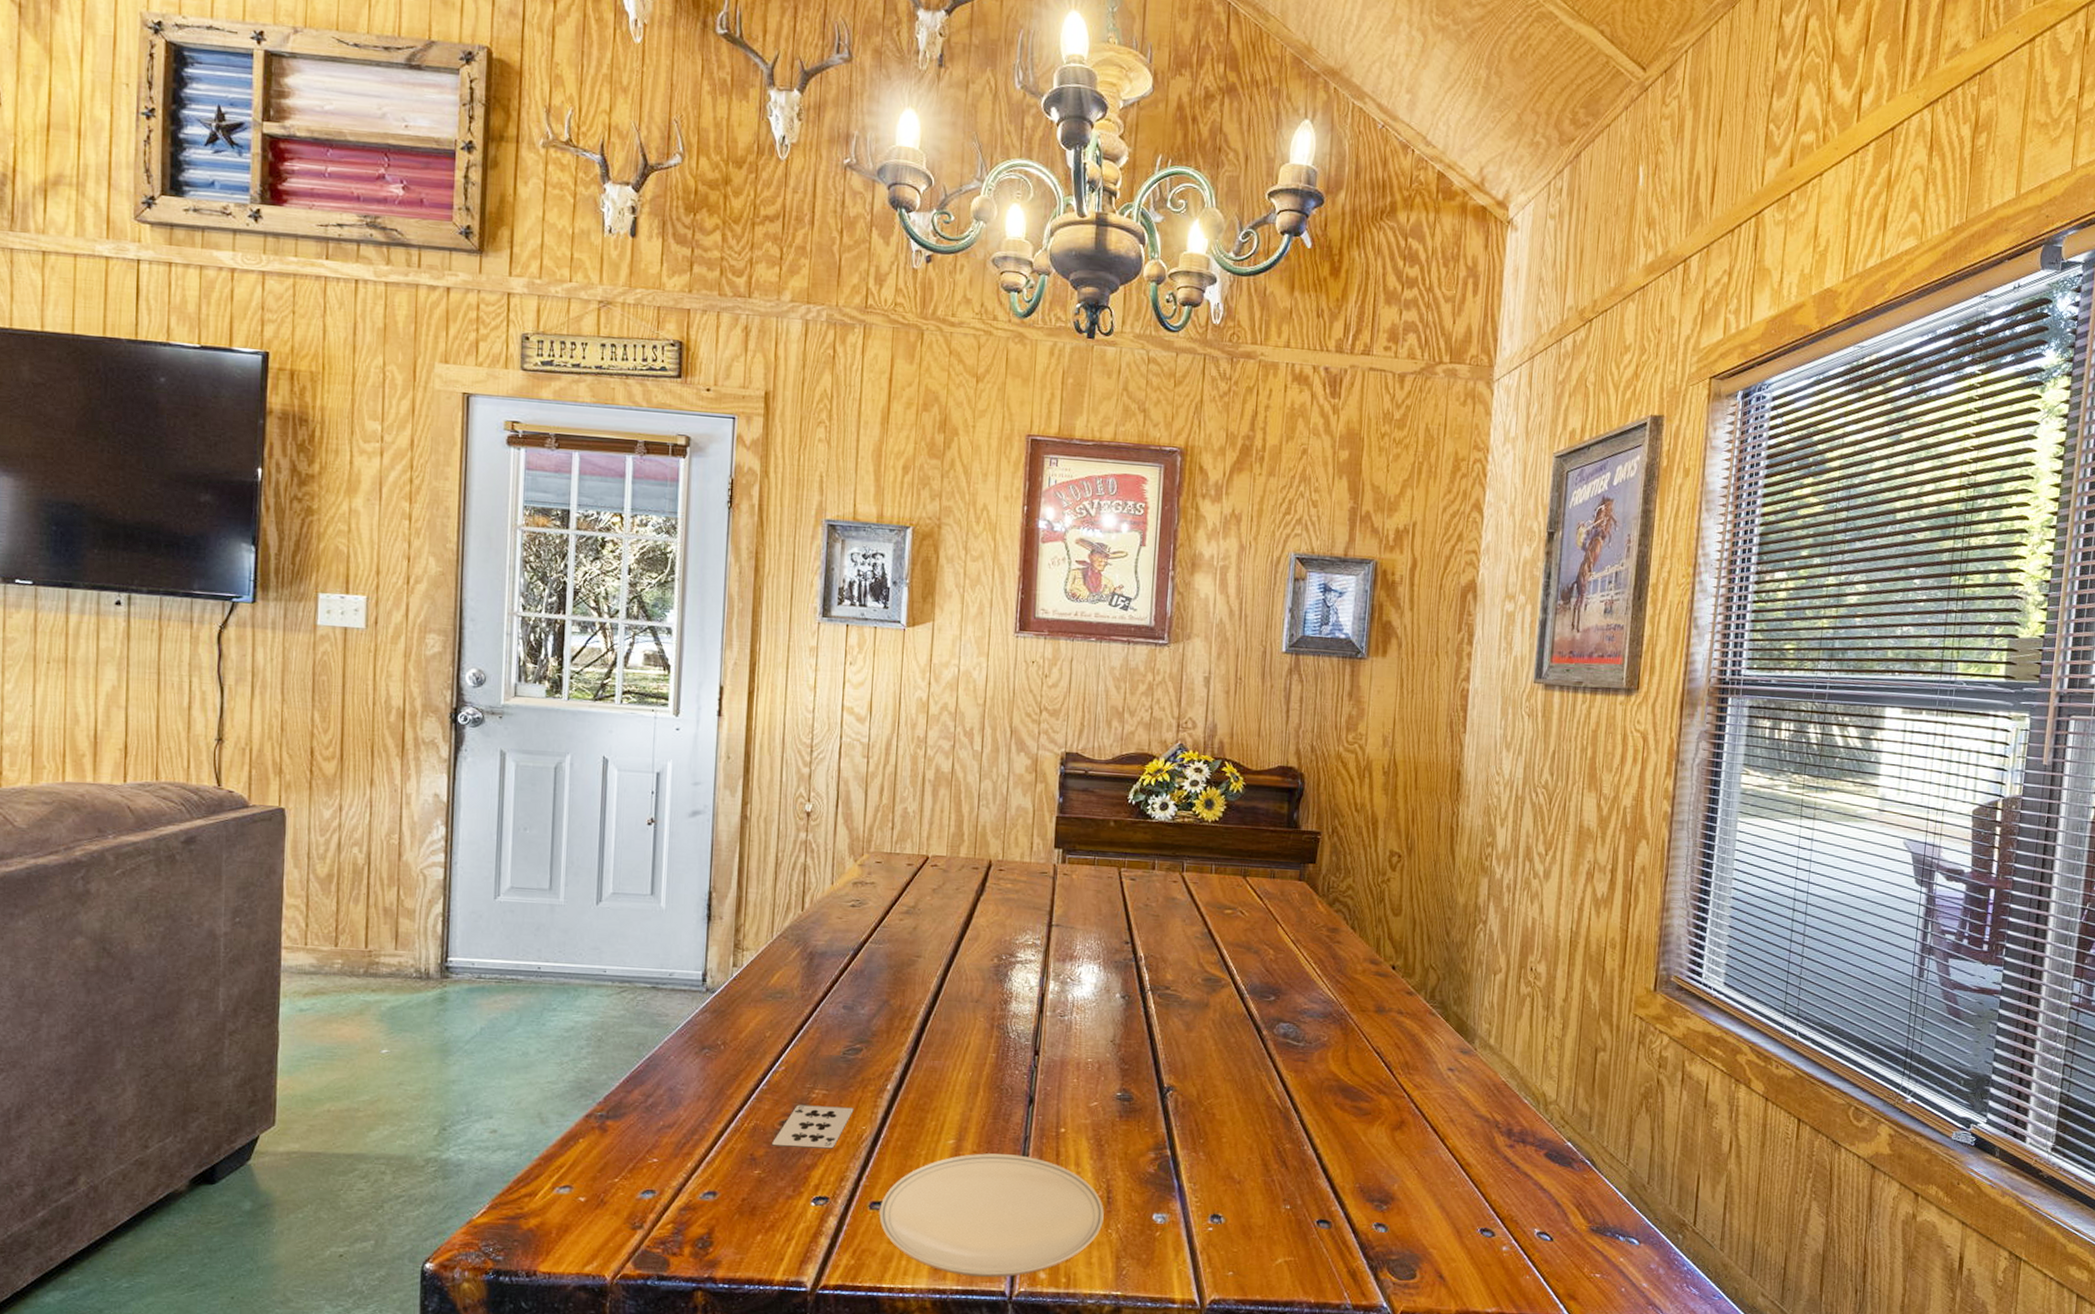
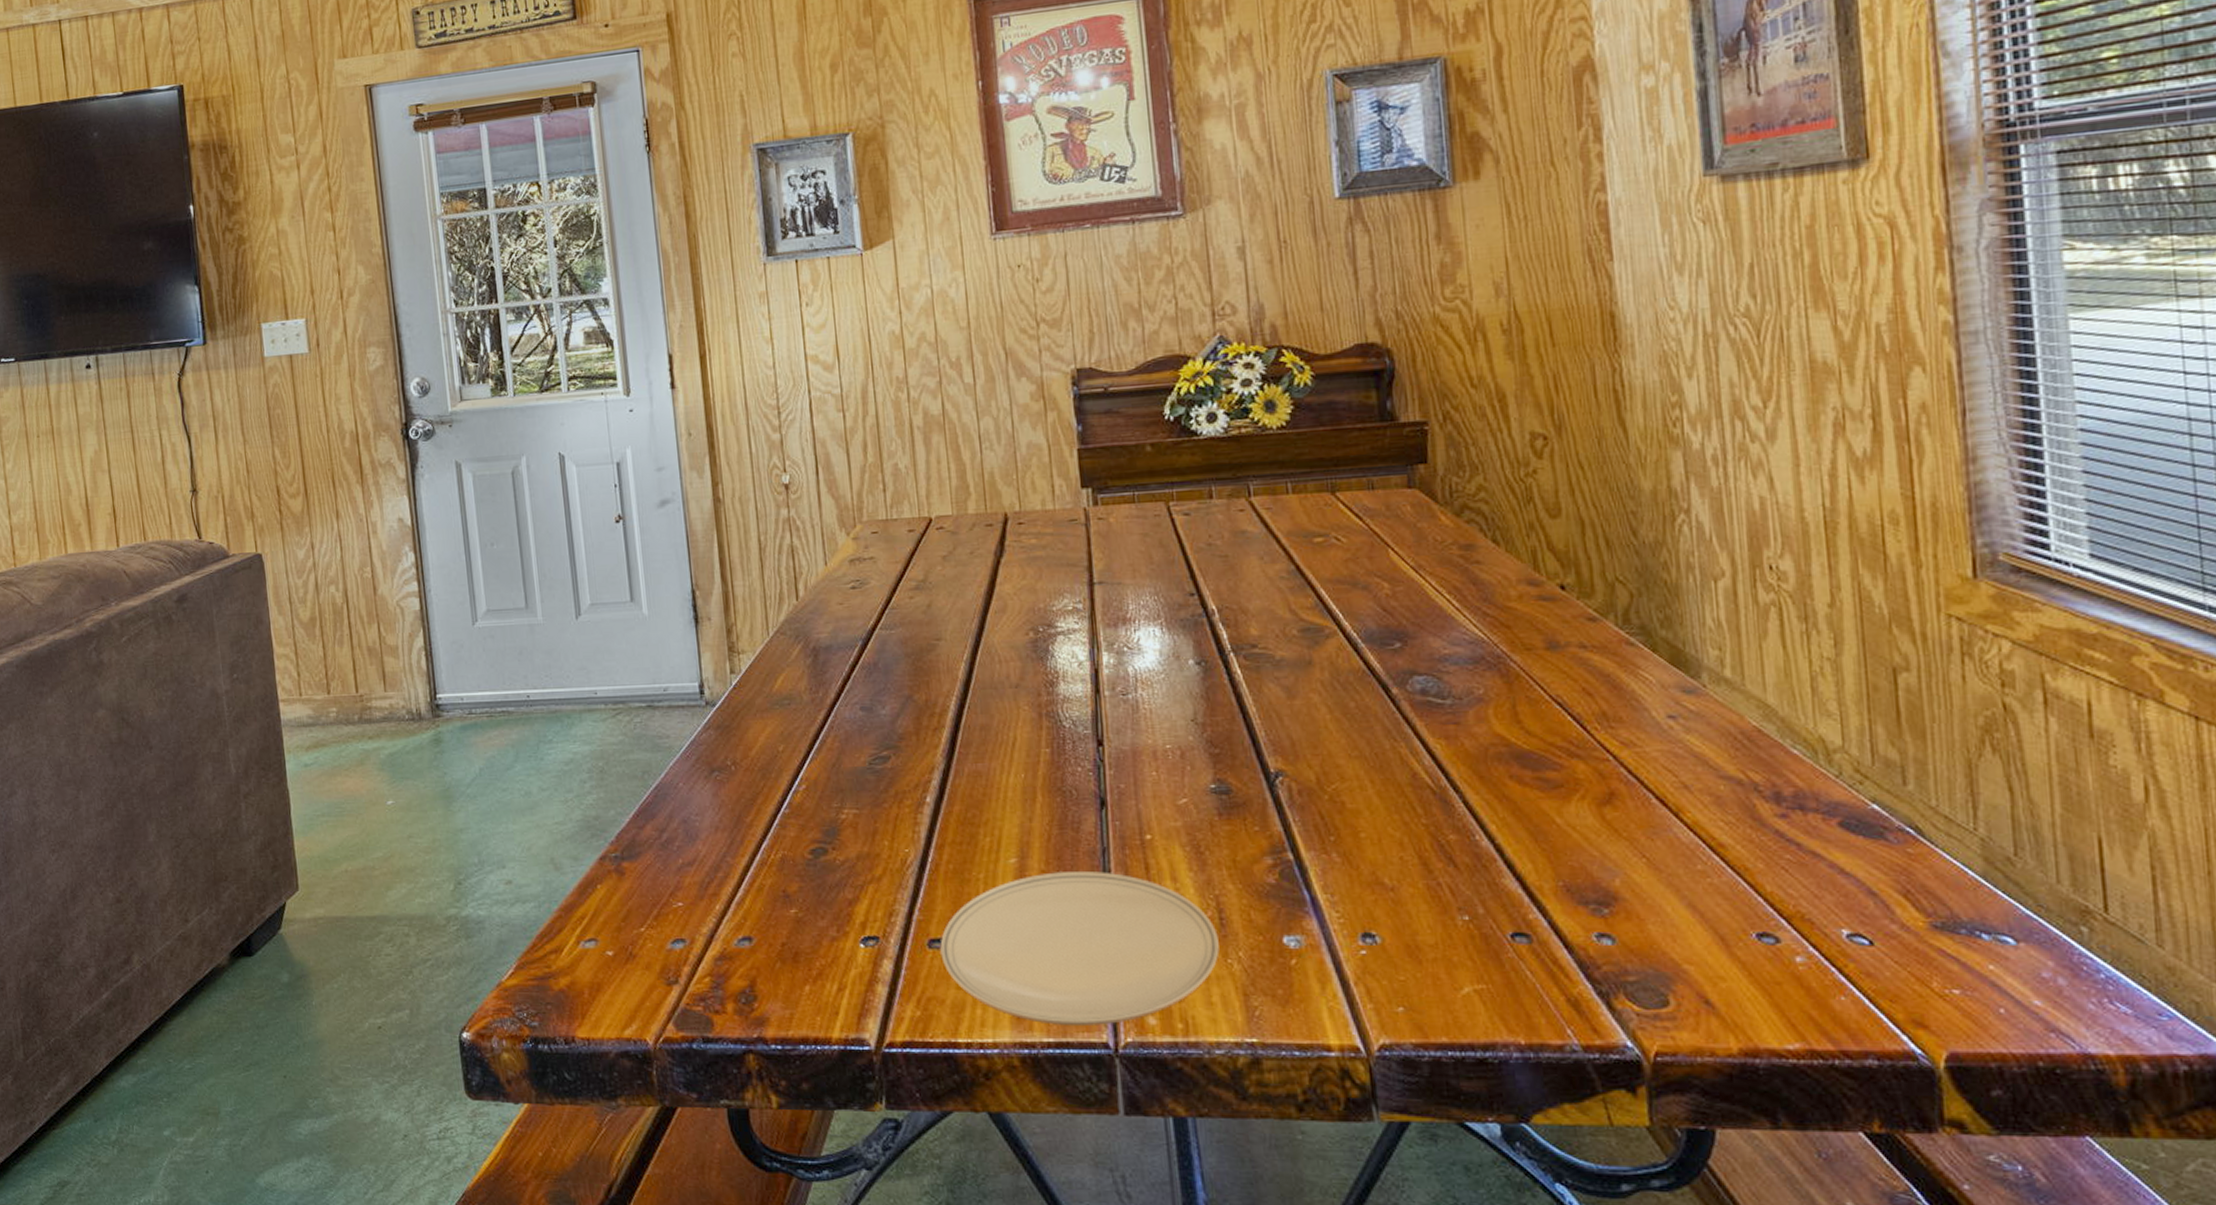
playing card: present [772,1105,854,1149] -> none [805,827,892,879]

